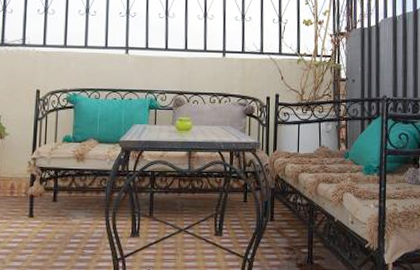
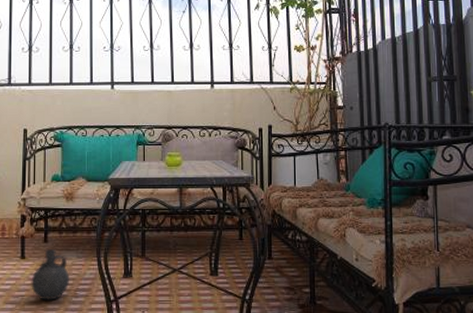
ceramic jug: none [38,208,78,258] -> present [31,249,70,300]

